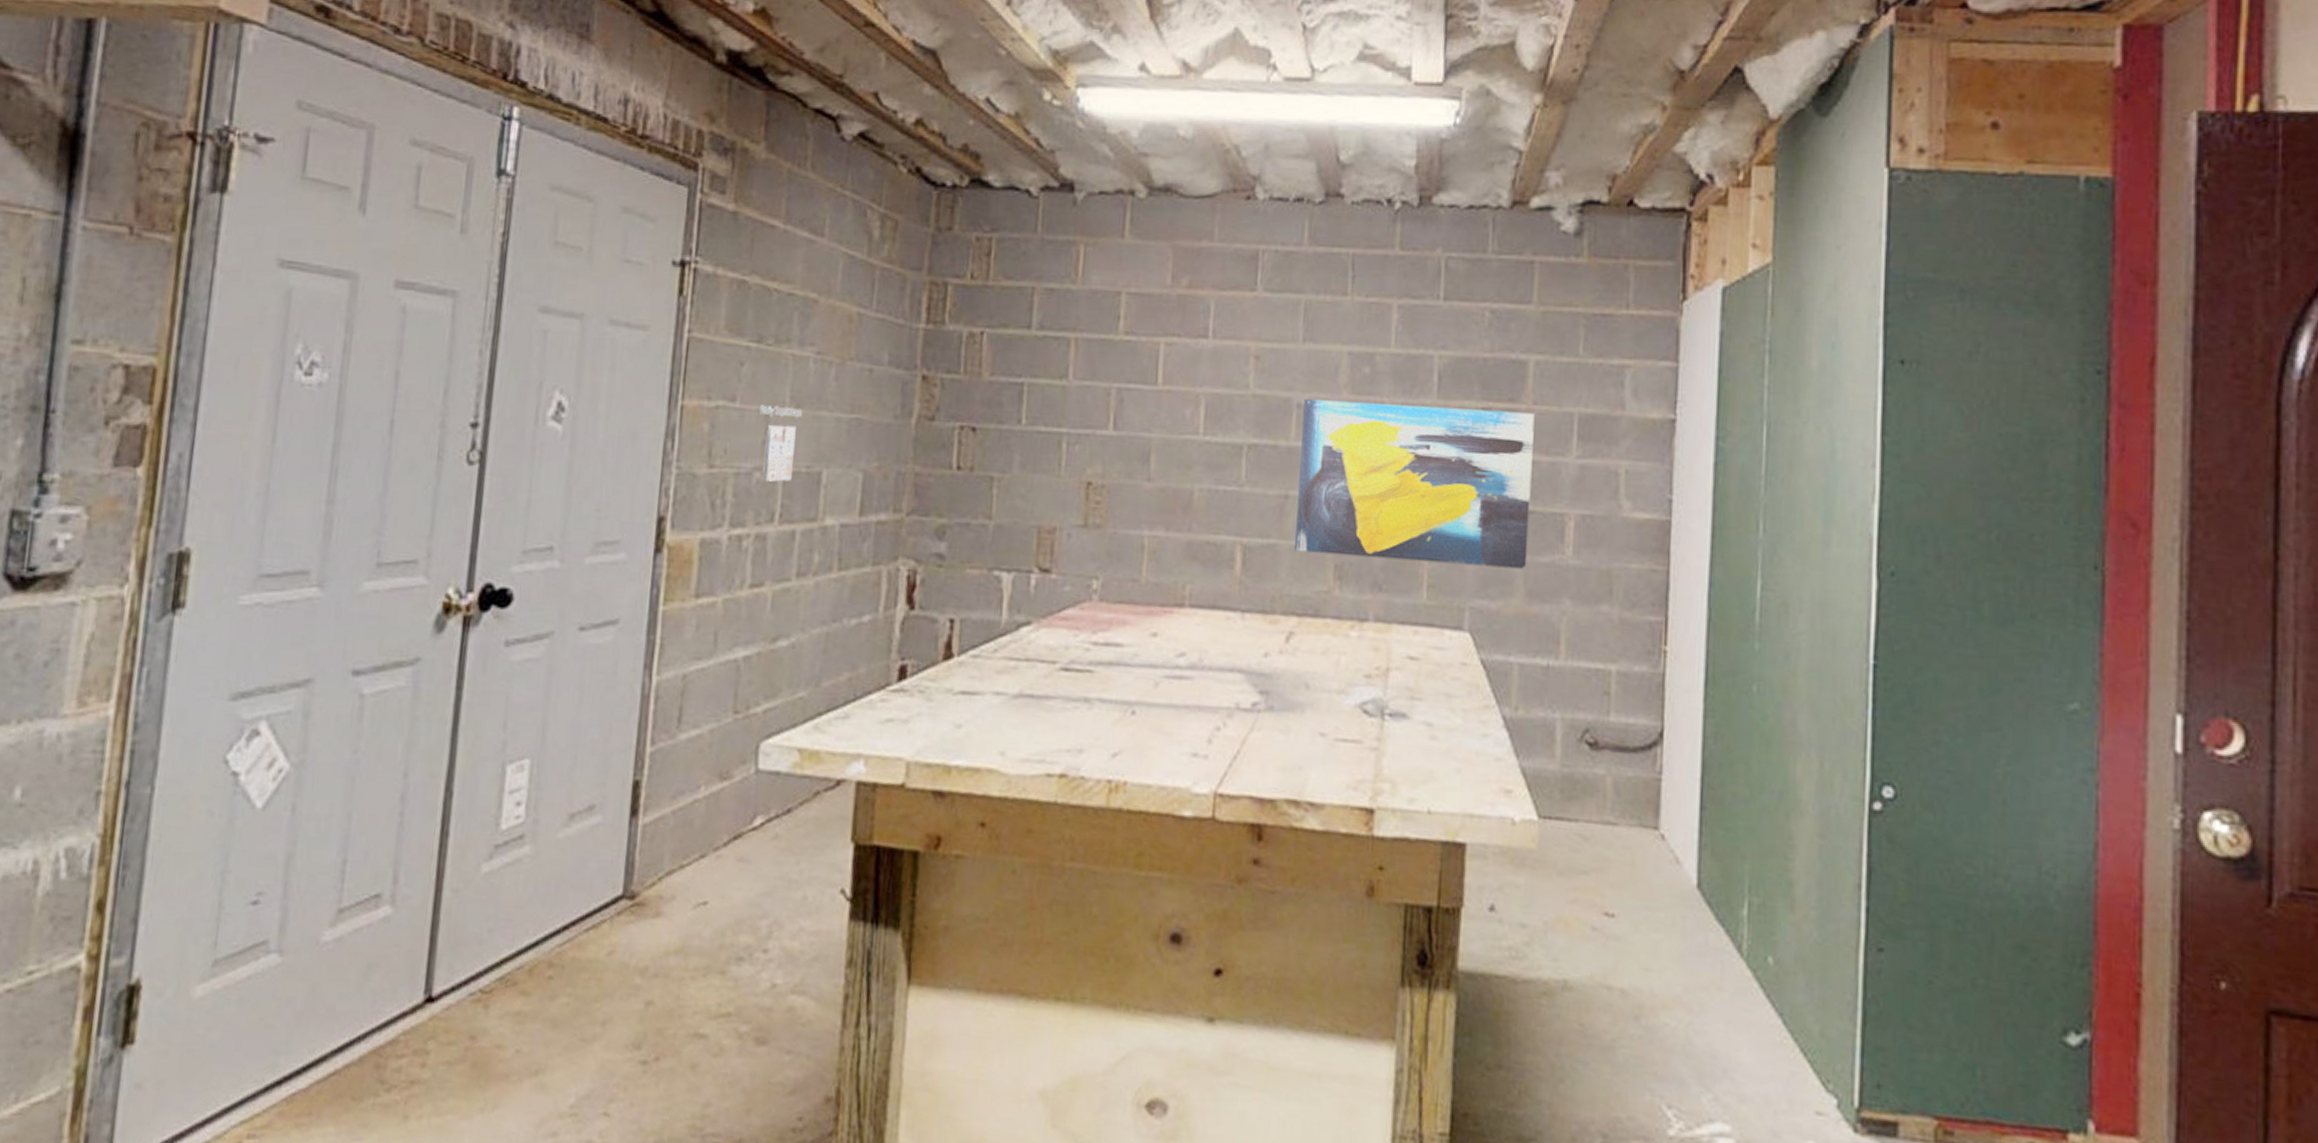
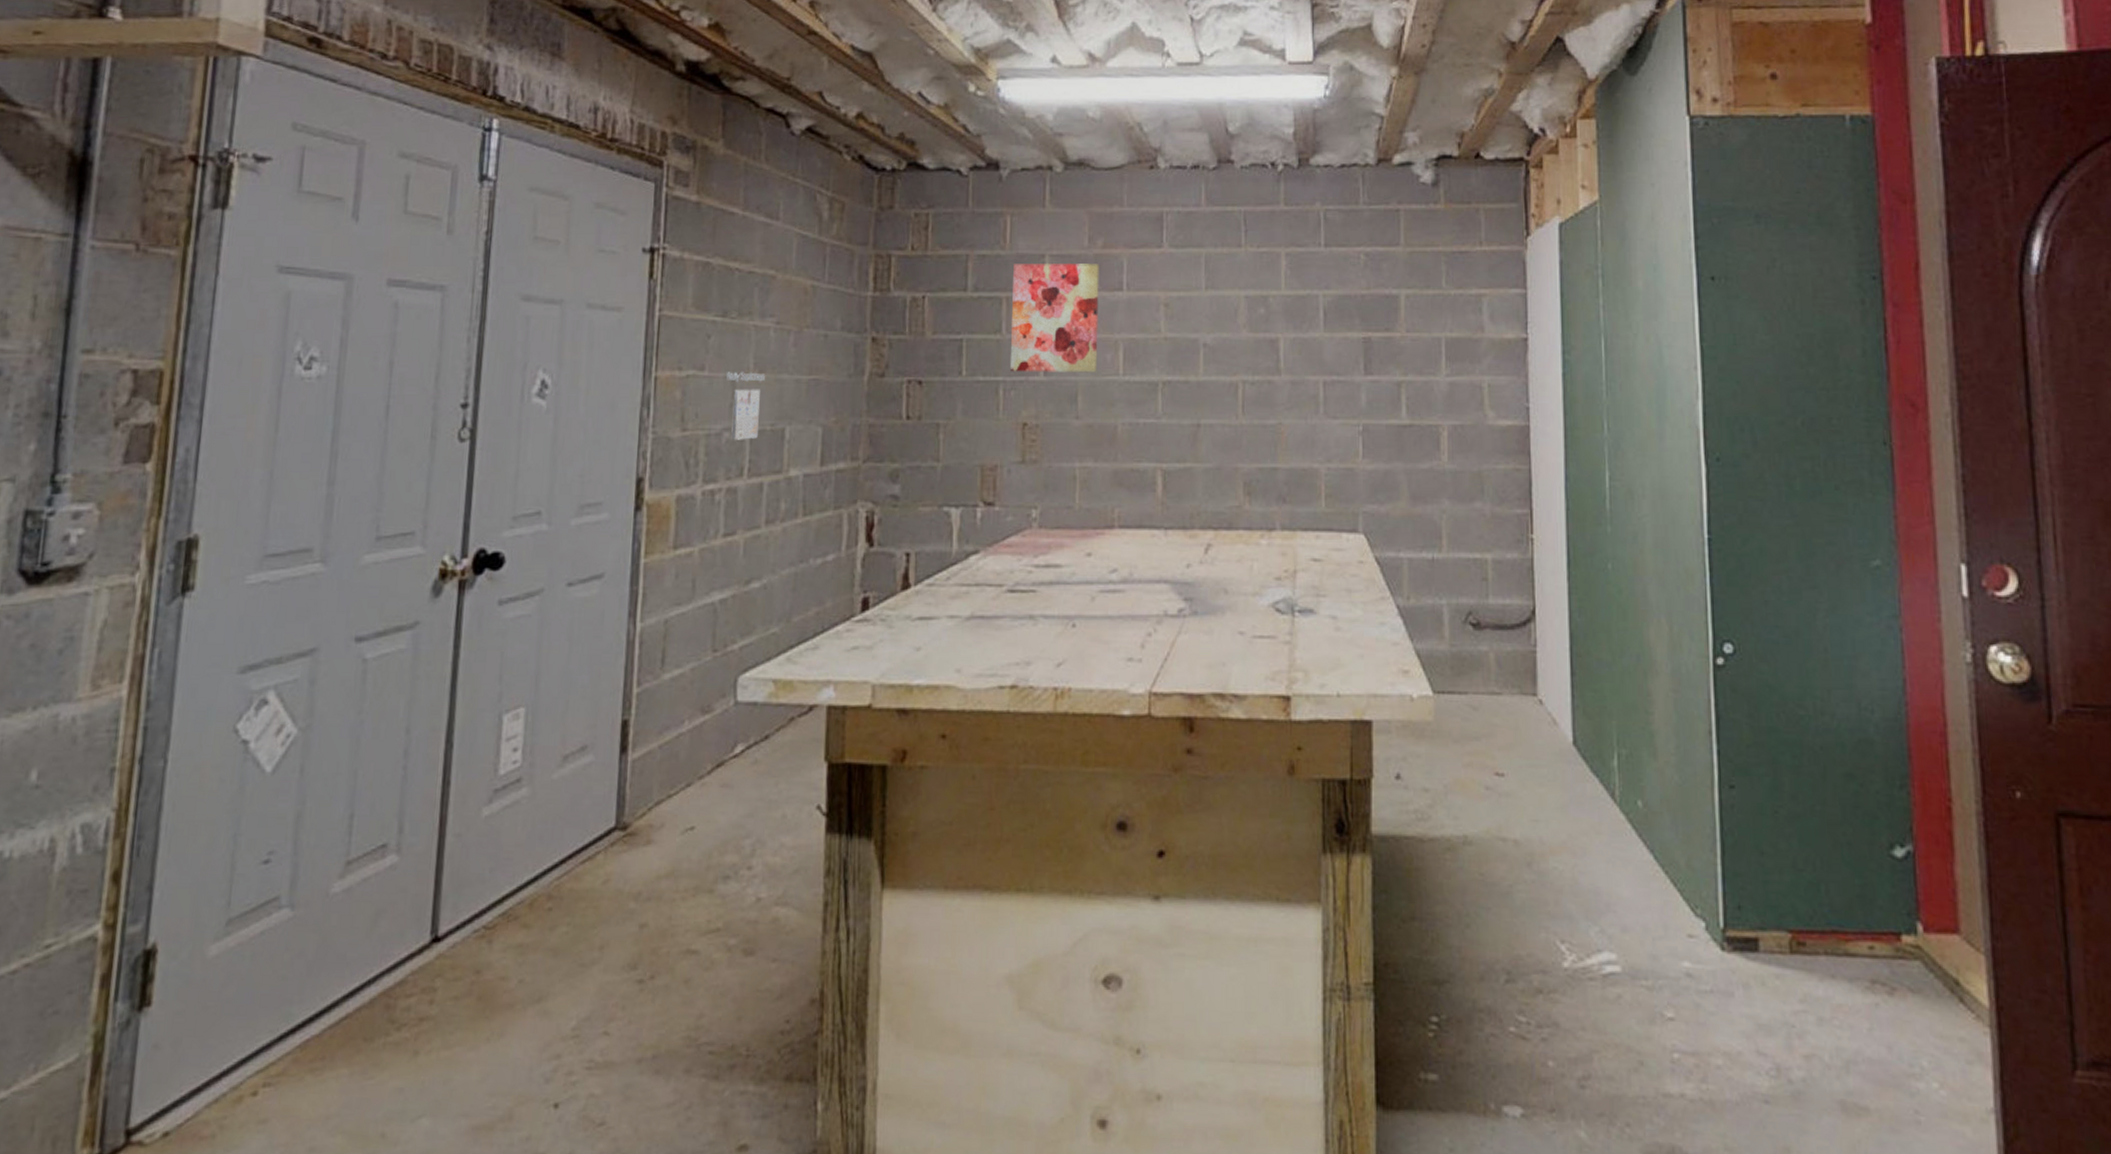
wall art: none [1075,301,1183,430] -> present [1009,264,1099,373]
wall art: present [1295,399,1535,569] -> none [1208,339,1409,476]

